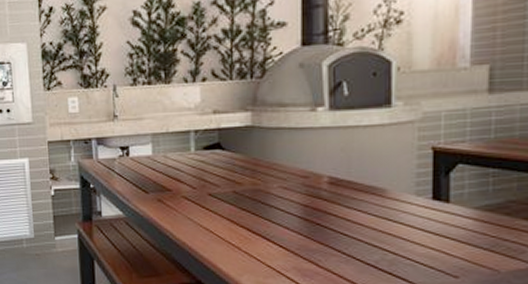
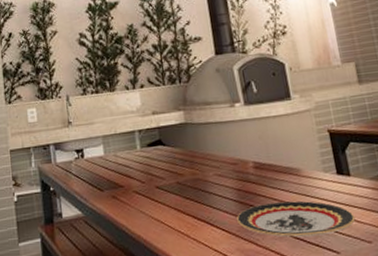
plate: none [297,224,444,264] -> present [236,201,356,237]

